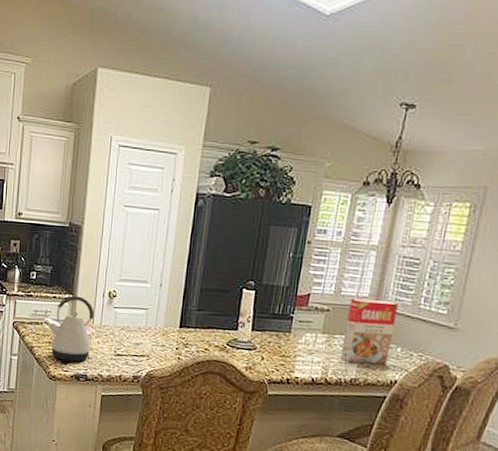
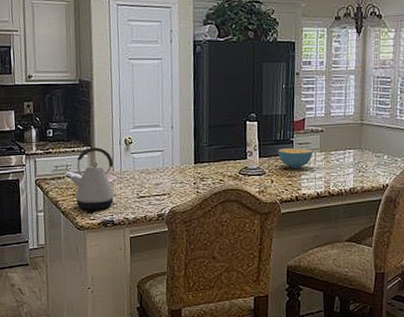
cereal bowl: none [274,323,314,348] -> present [278,147,313,169]
cereal box: present [340,298,398,364] -> none [338,117,379,175]

